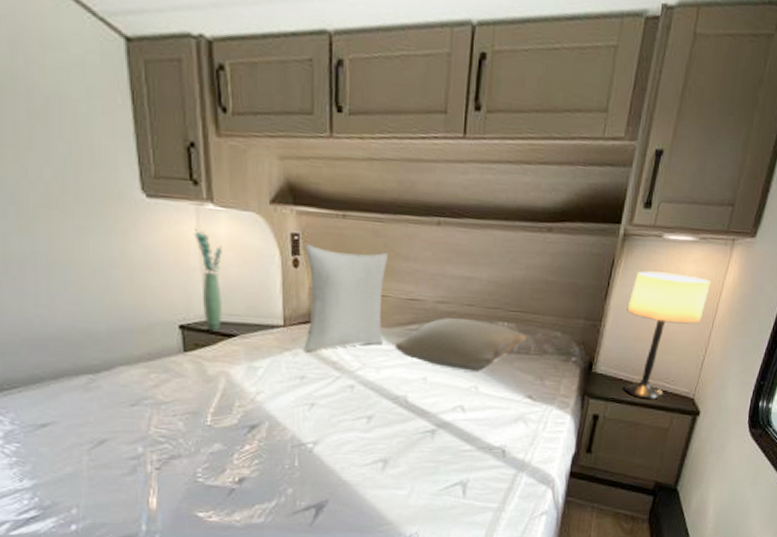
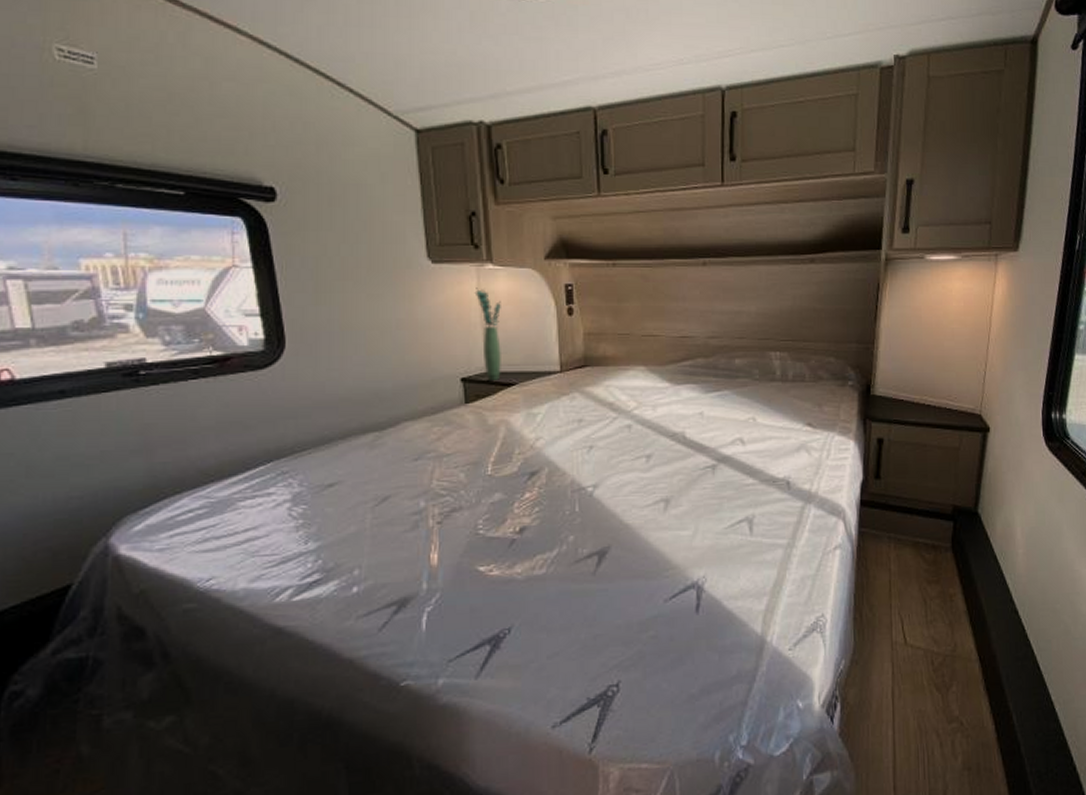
pillow: present [303,243,389,352] -> none [578,292,659,395]
pillow: present [396,318,526,372] -> none [670,352,799,403]
table lamp: present [624,271,711,400] -> none [898,292,980,419]

